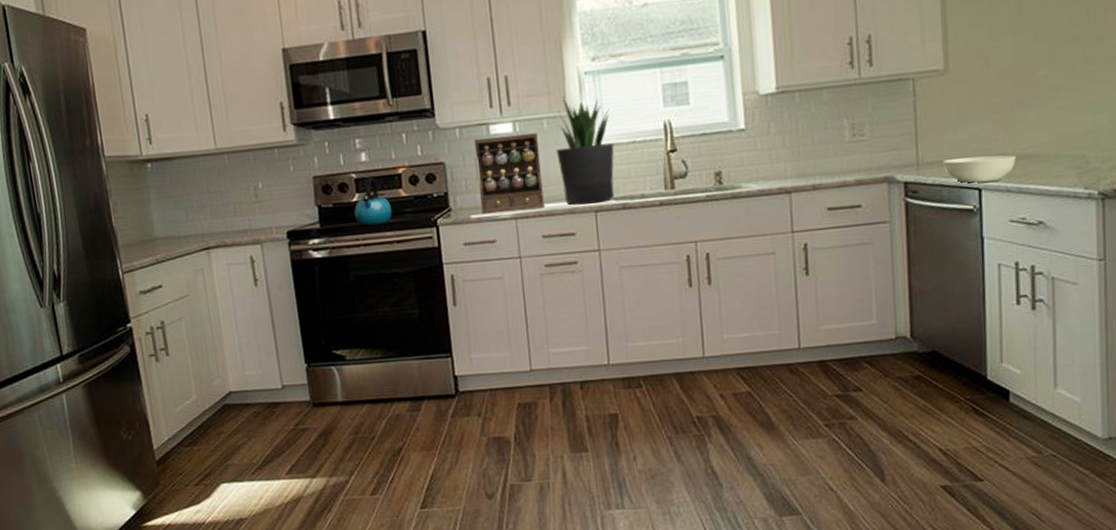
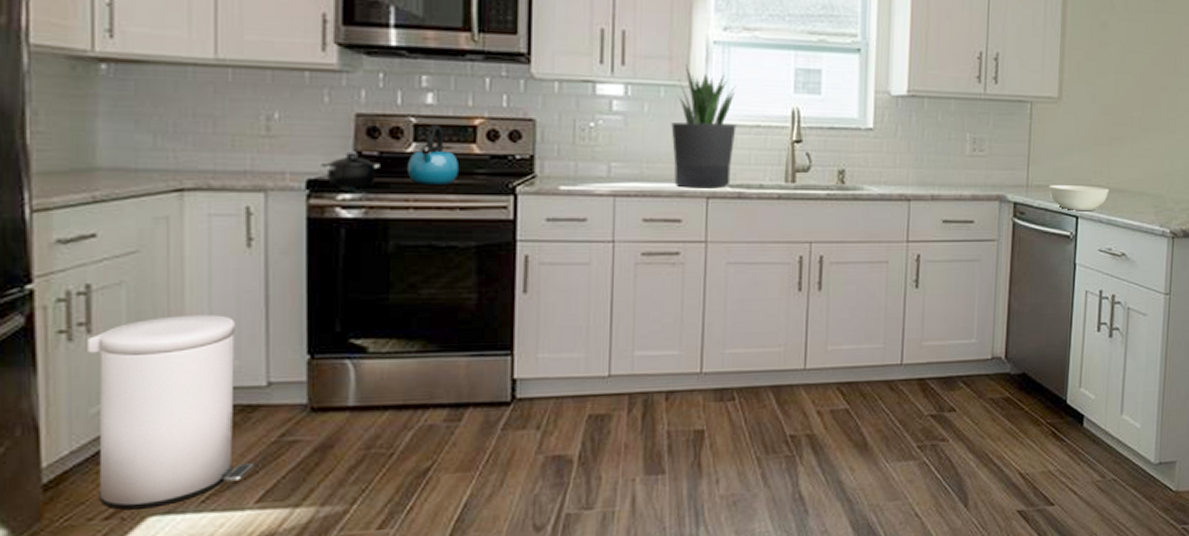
pedal bin: none [167,337,283,479] -> present [87,315,255,510]
saucepan: none [294,207,336,235] -> present [321,153,382,187]
spice rack: present [474,133,544,214] -> none [573,98,652,188]

